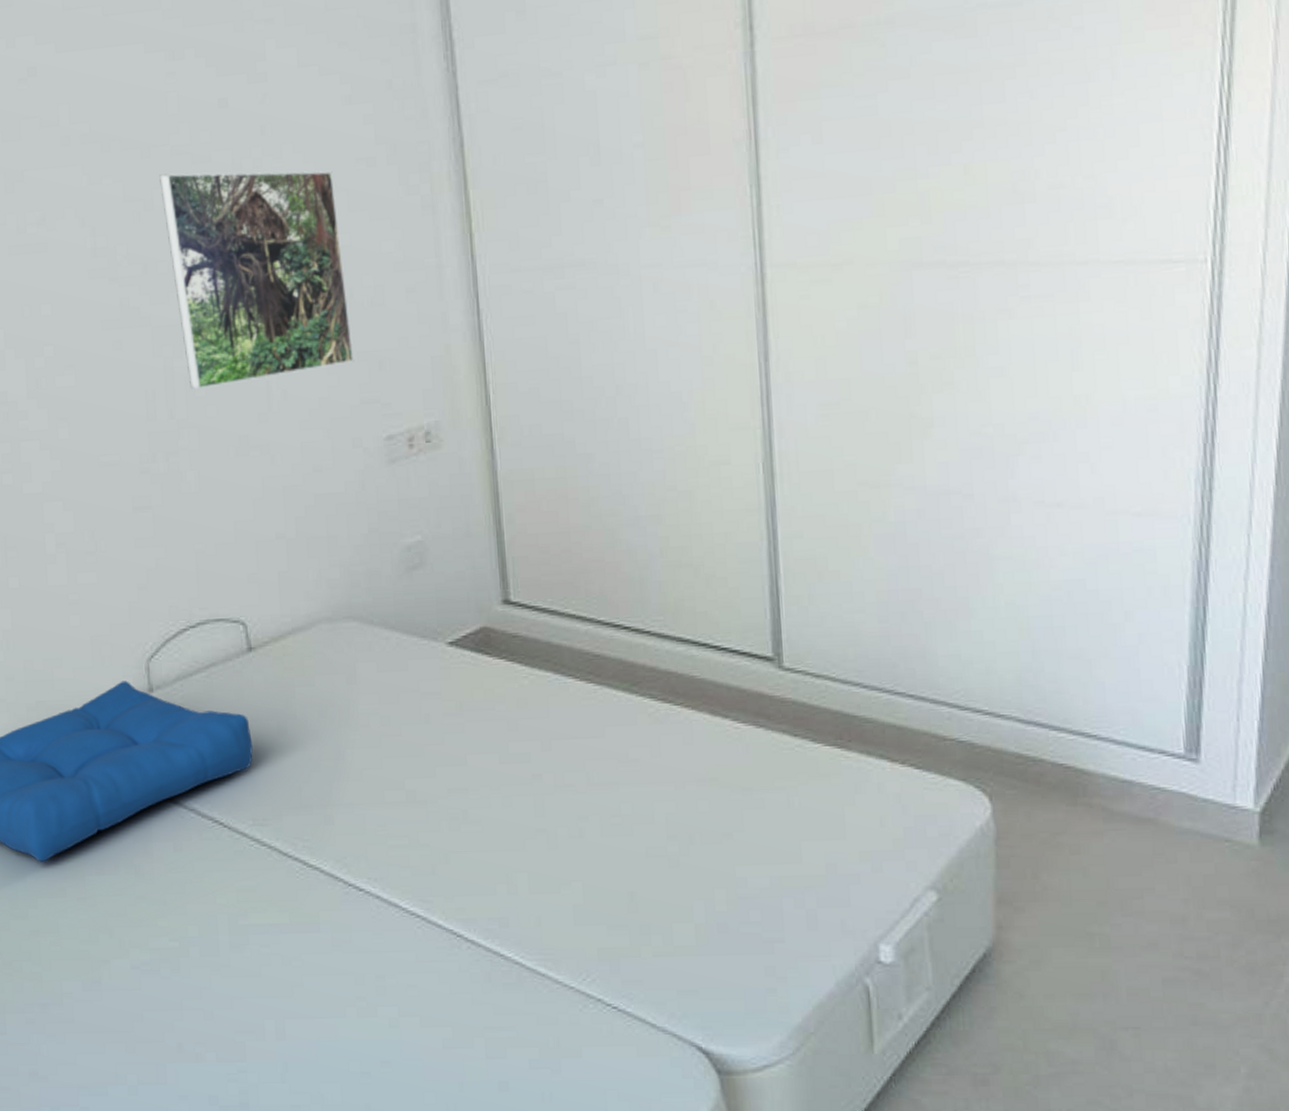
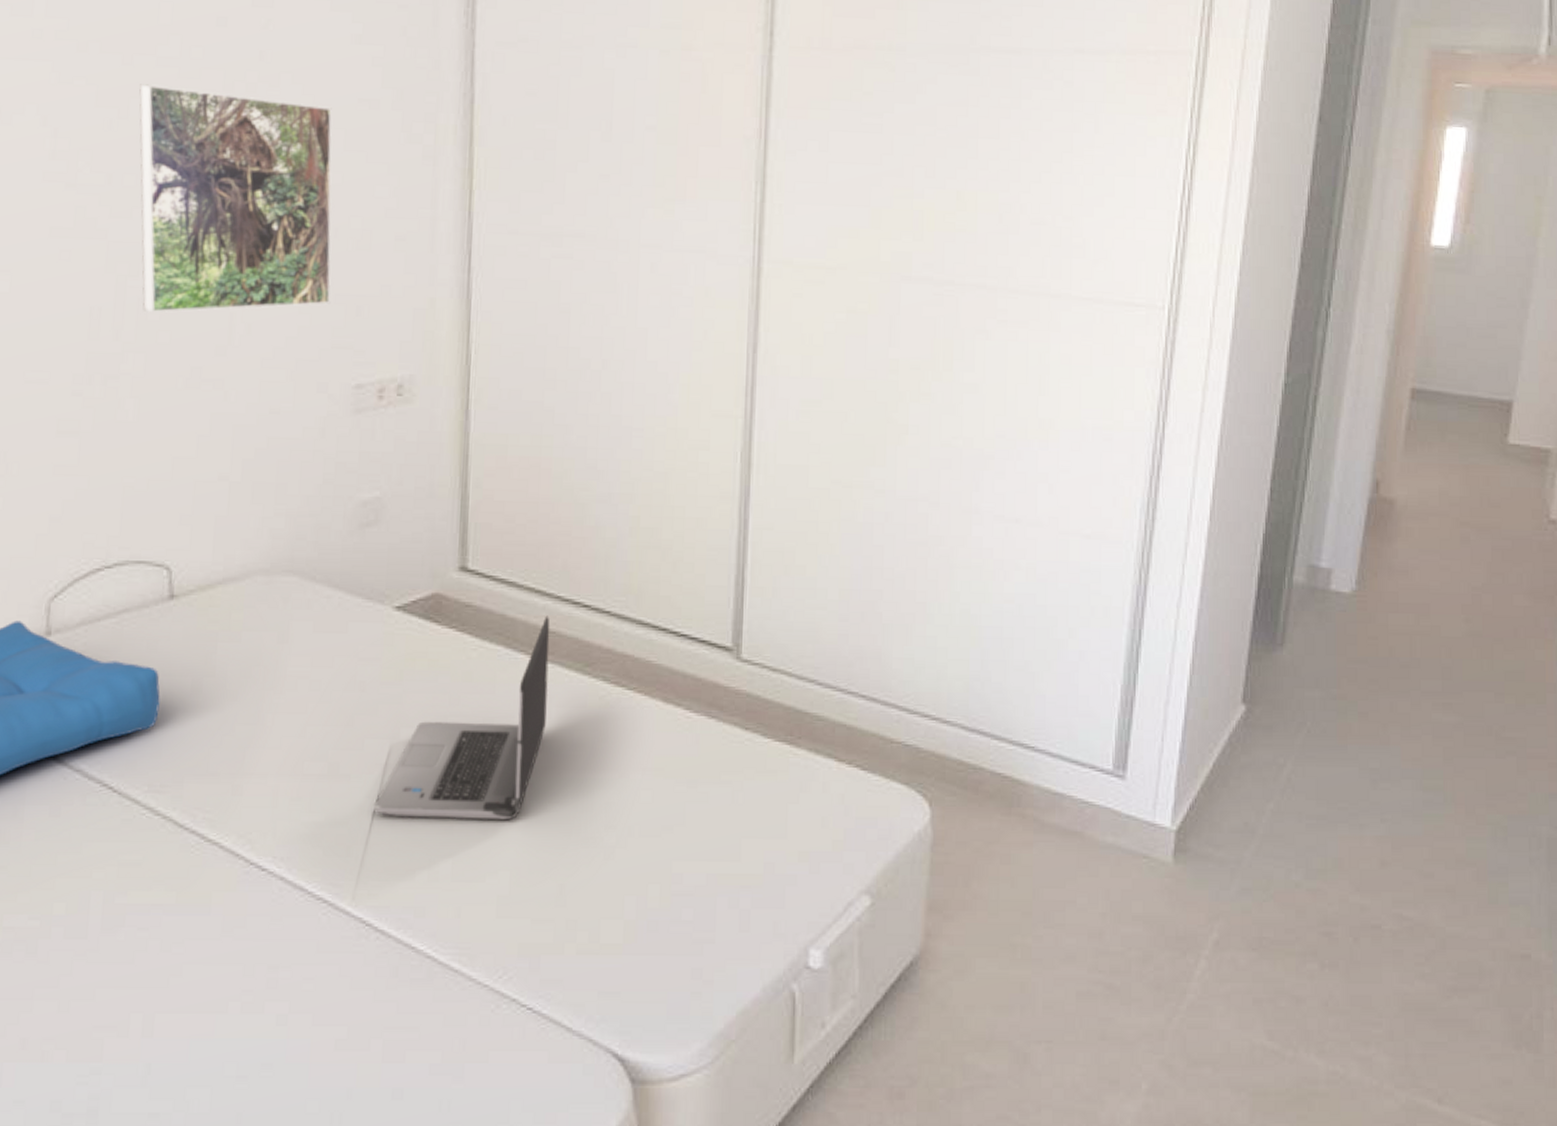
laptop computer: none [451,640,601,837] -> present [374,615,550,821]

